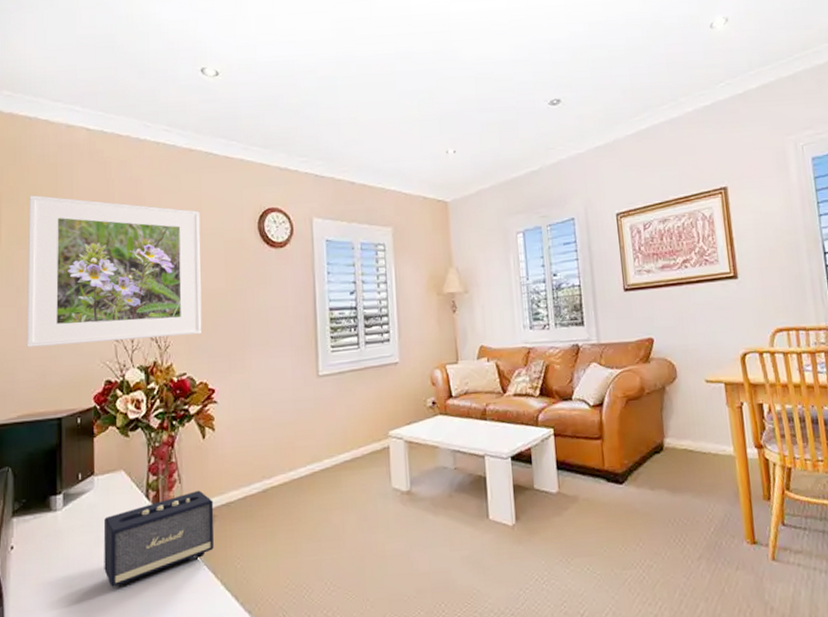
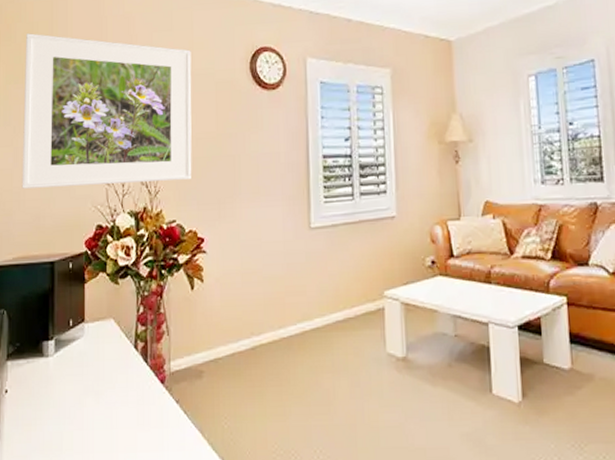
speaker: present [103,490,214,588] -> none [93,344,202,440]

